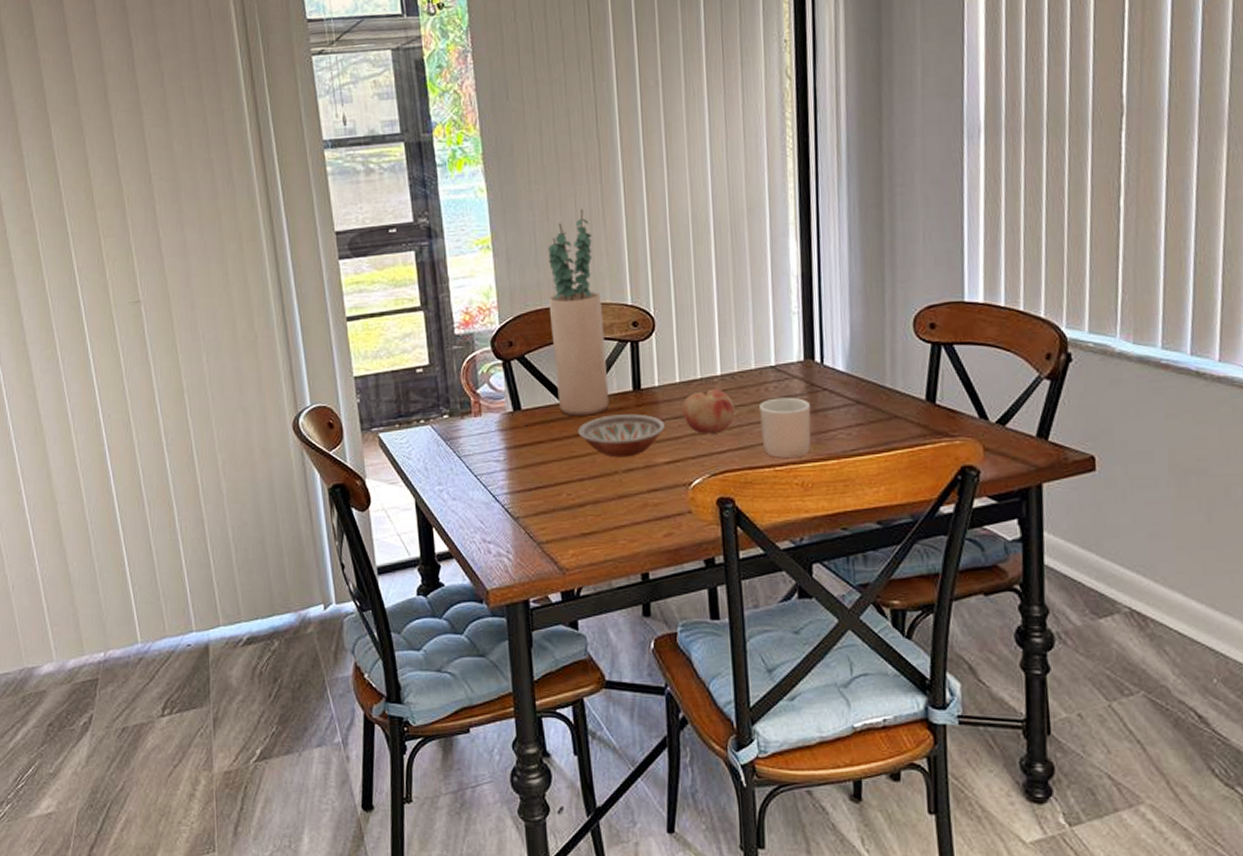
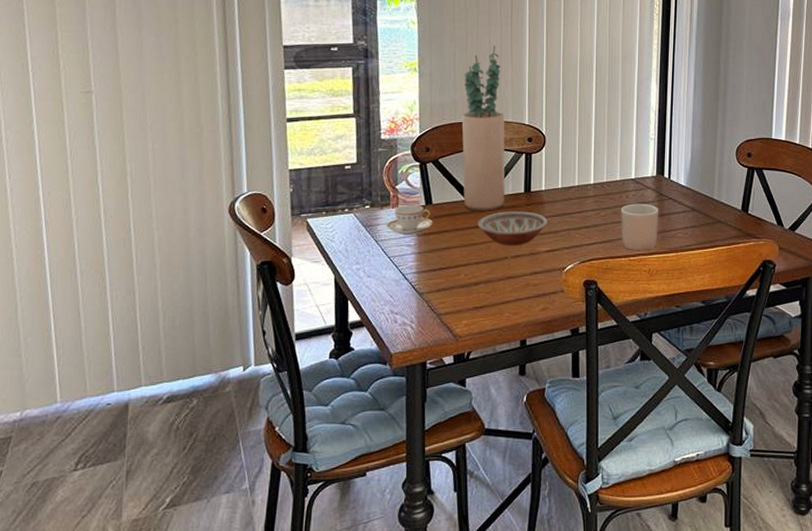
teacup: none [468,412,524,448] -> present [386,205,433,235]
fruit: present [682,388,735,434] -> none [562,194,602,230]

